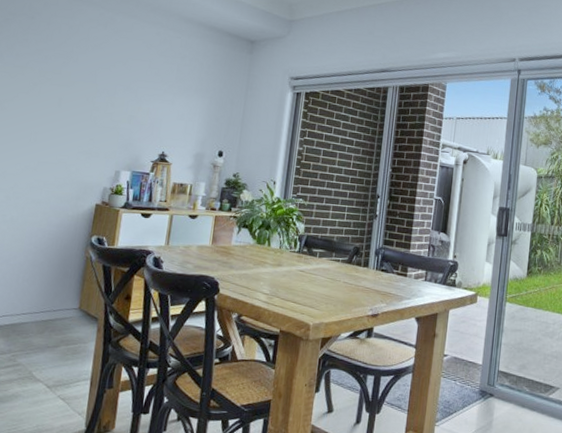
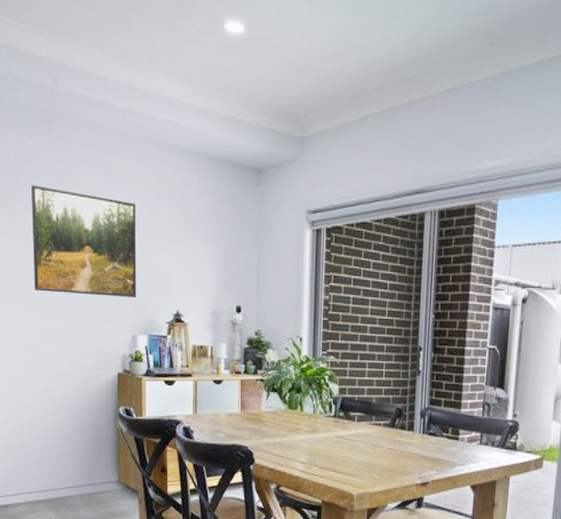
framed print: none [25,33,138,137] -> present [31,185,137,297]

